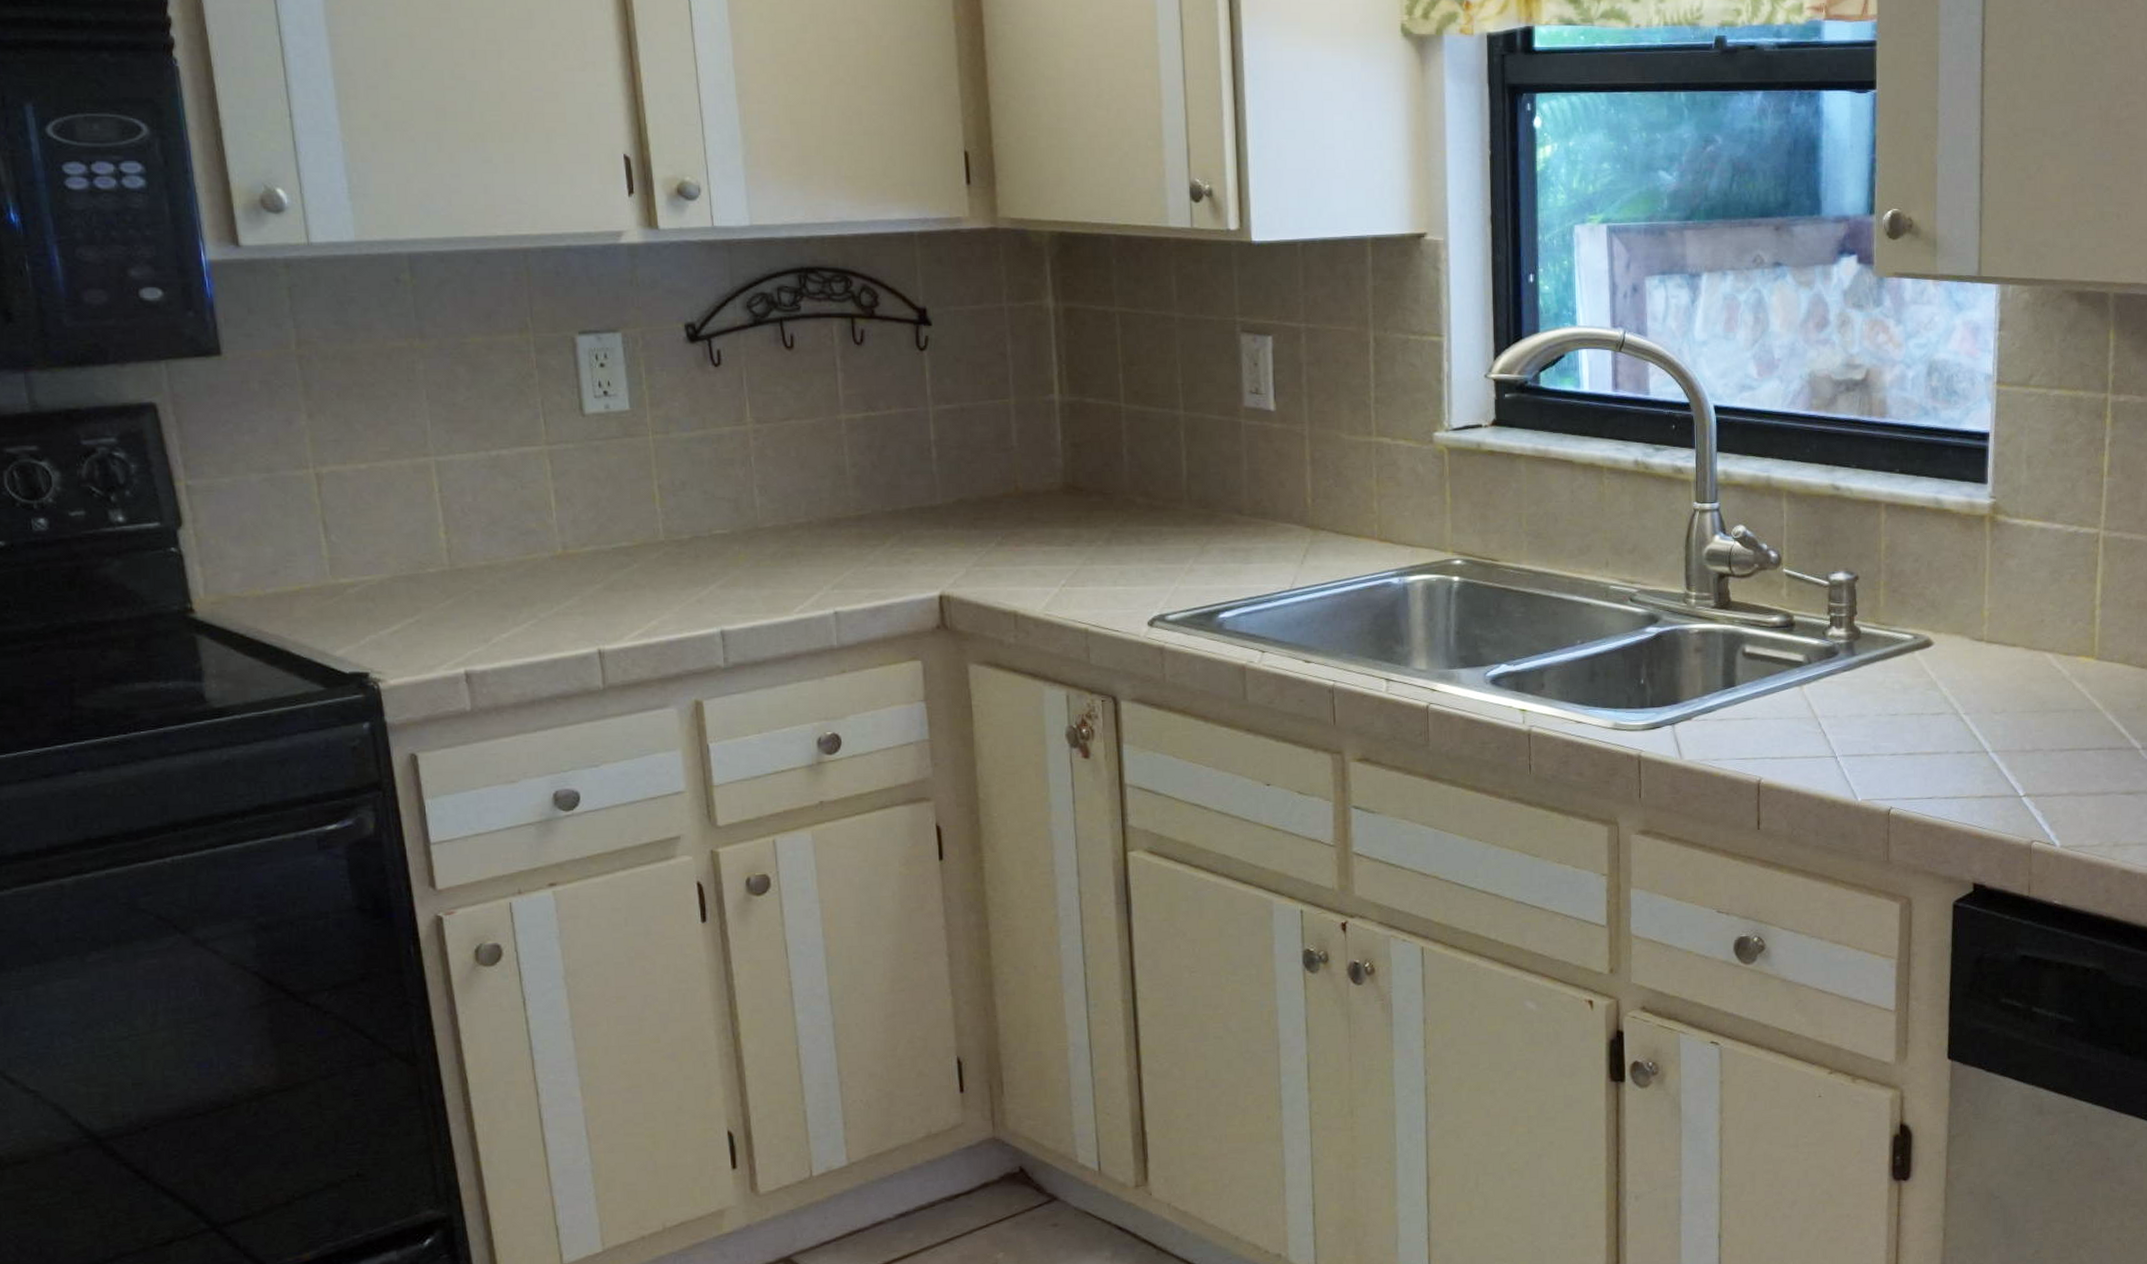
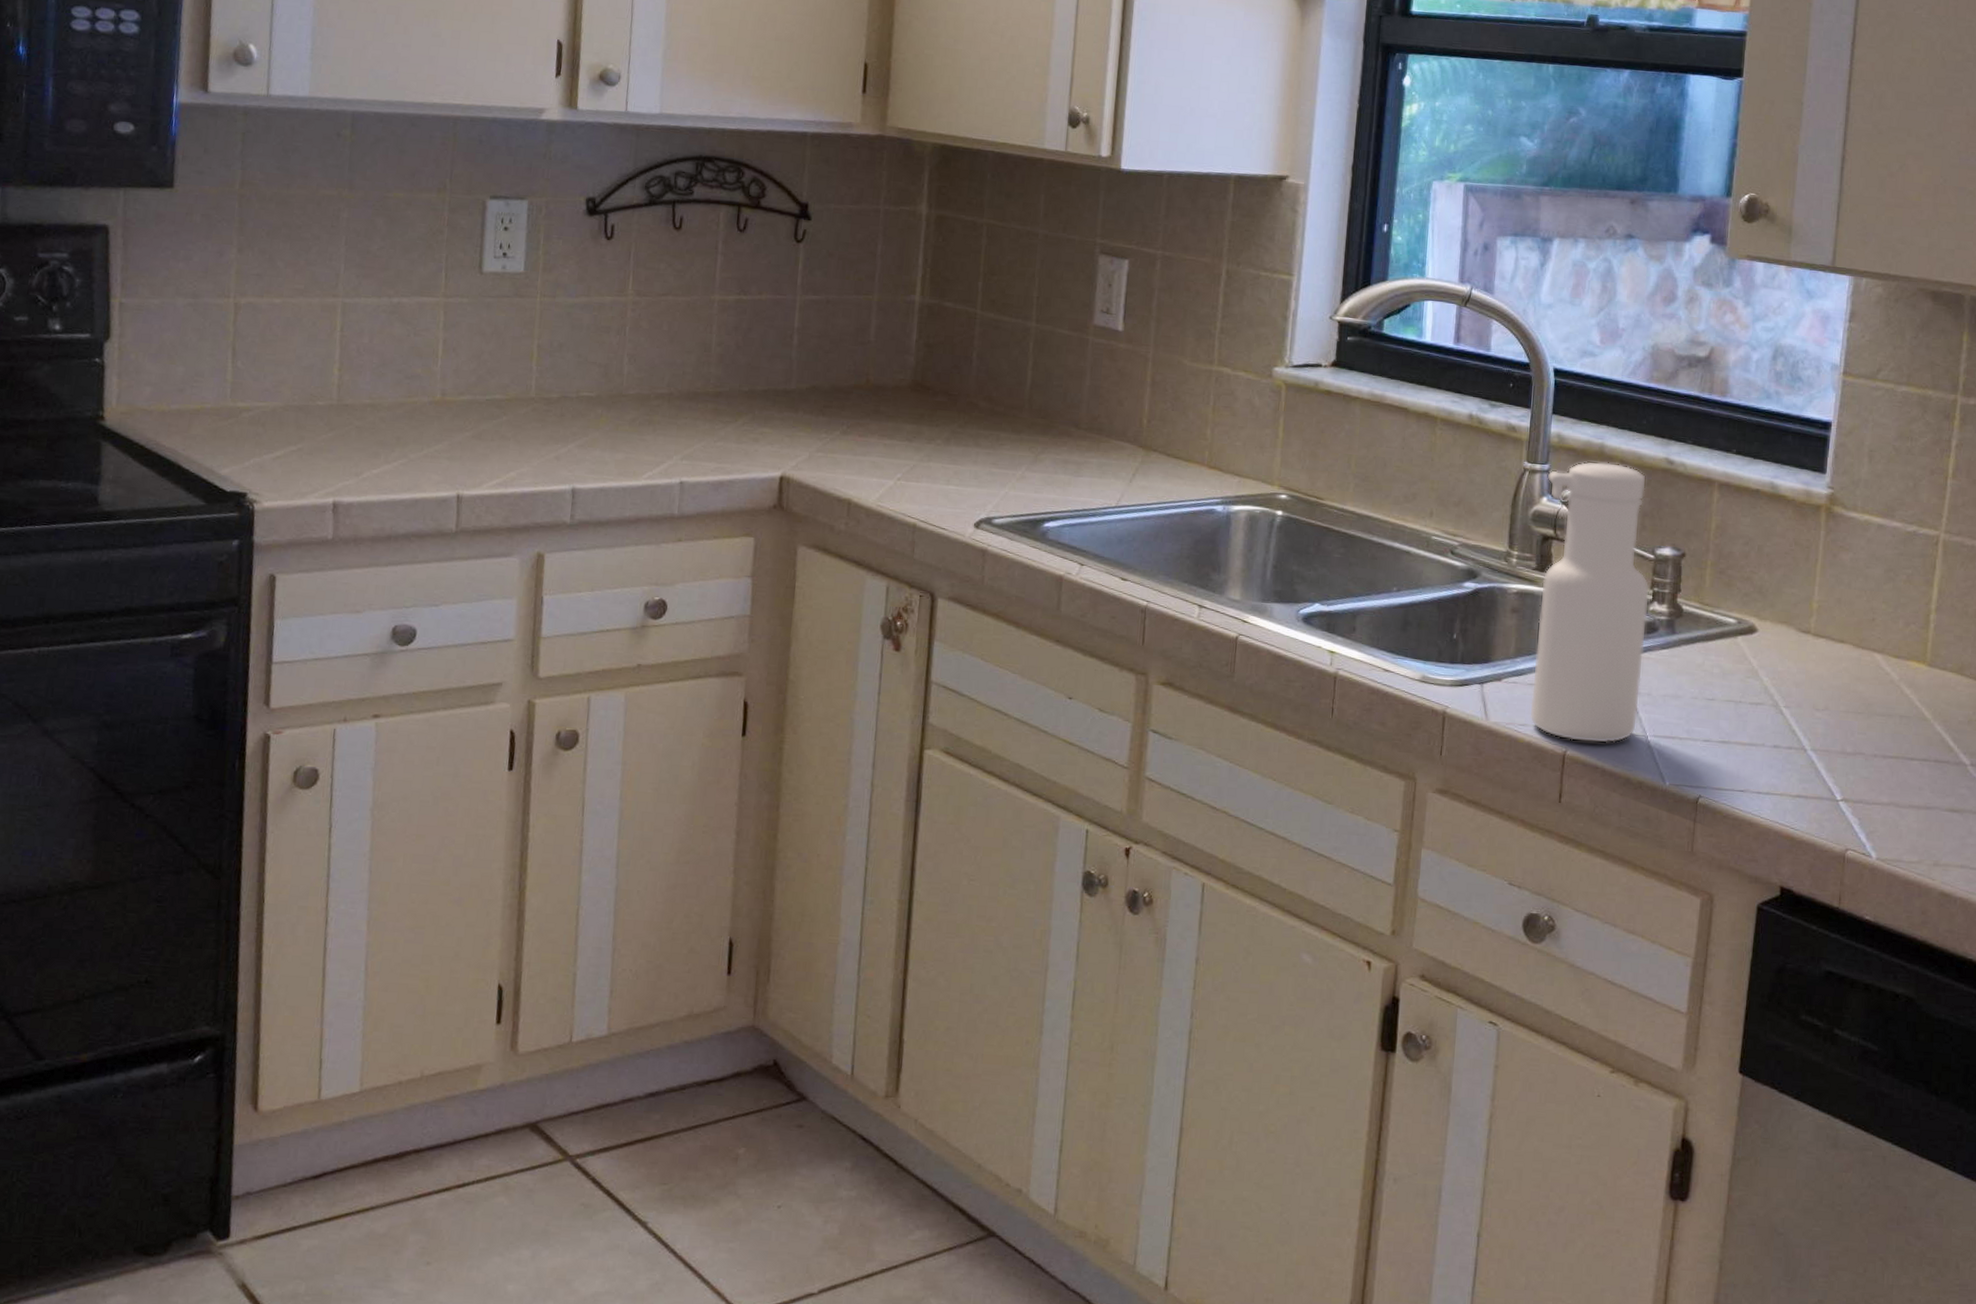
water bottle: none [1717,494,1828,770] -> present [1530,461,1650,744]

